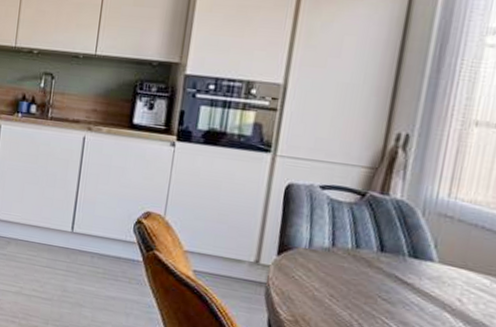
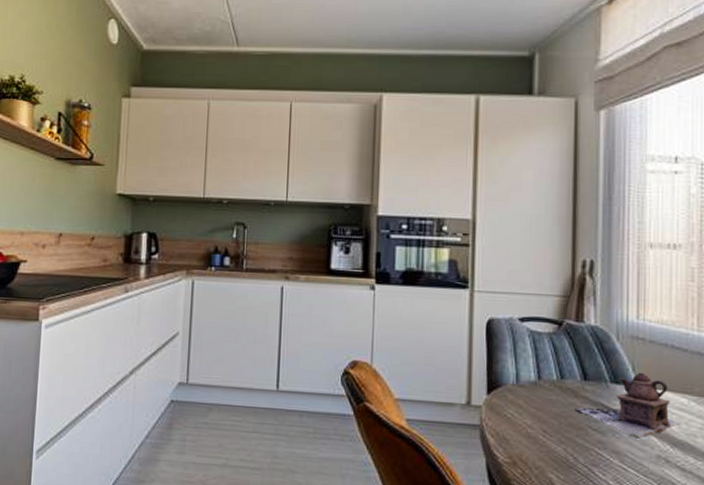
teapot: none [366,249,478,313] -> present [575,372,680,439]

